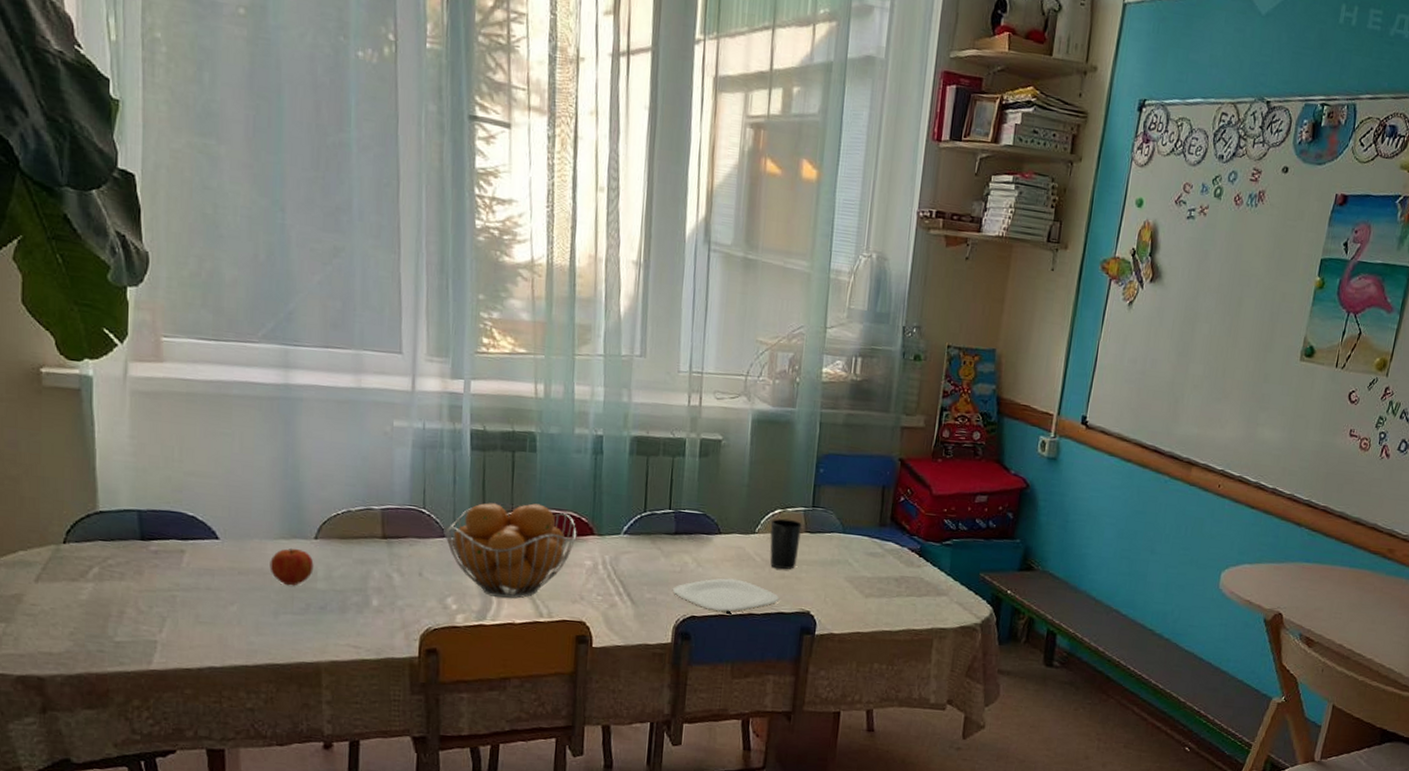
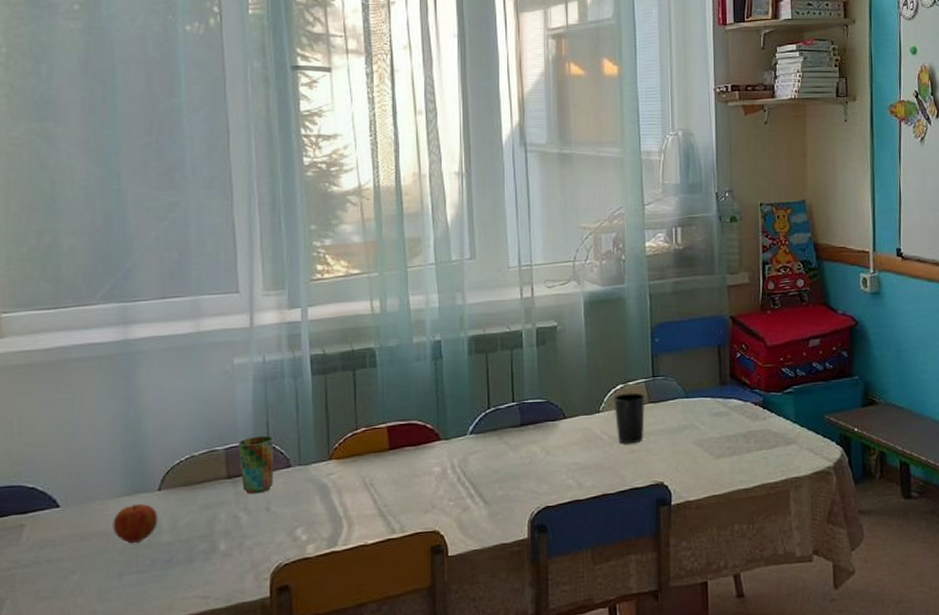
cup: none [394,502,430,558] -> present [238,436,274,495]
fruit basket: present [444,502,577,599] -> none [289,418,423,521]
plate: present [672,578,780,613] -> none [523,461,632,498]

